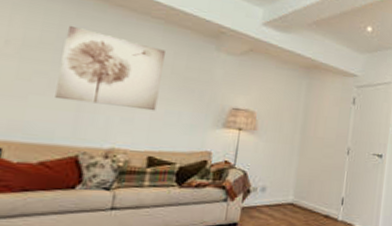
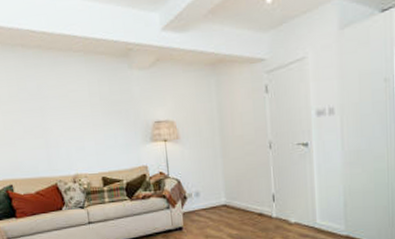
wall art: present [55,25,165,111] -> none [22,76,98,141]

